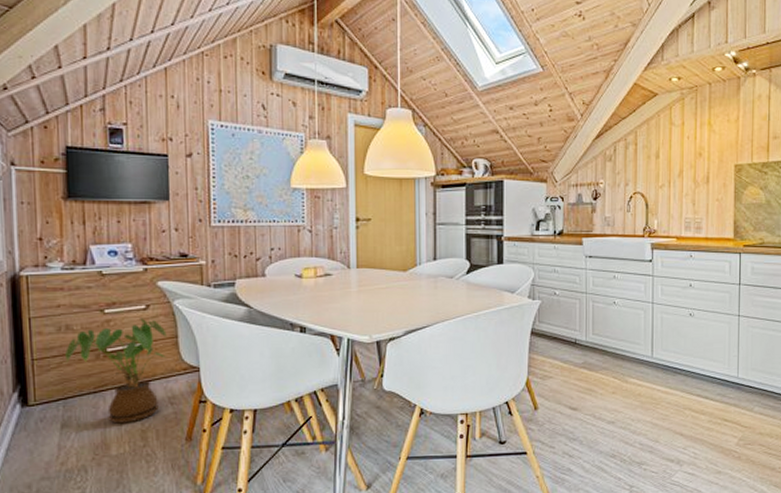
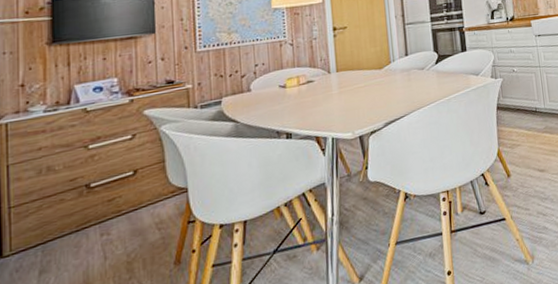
house plant: present [65,318,167,424] -> none [46,148,154,260]

